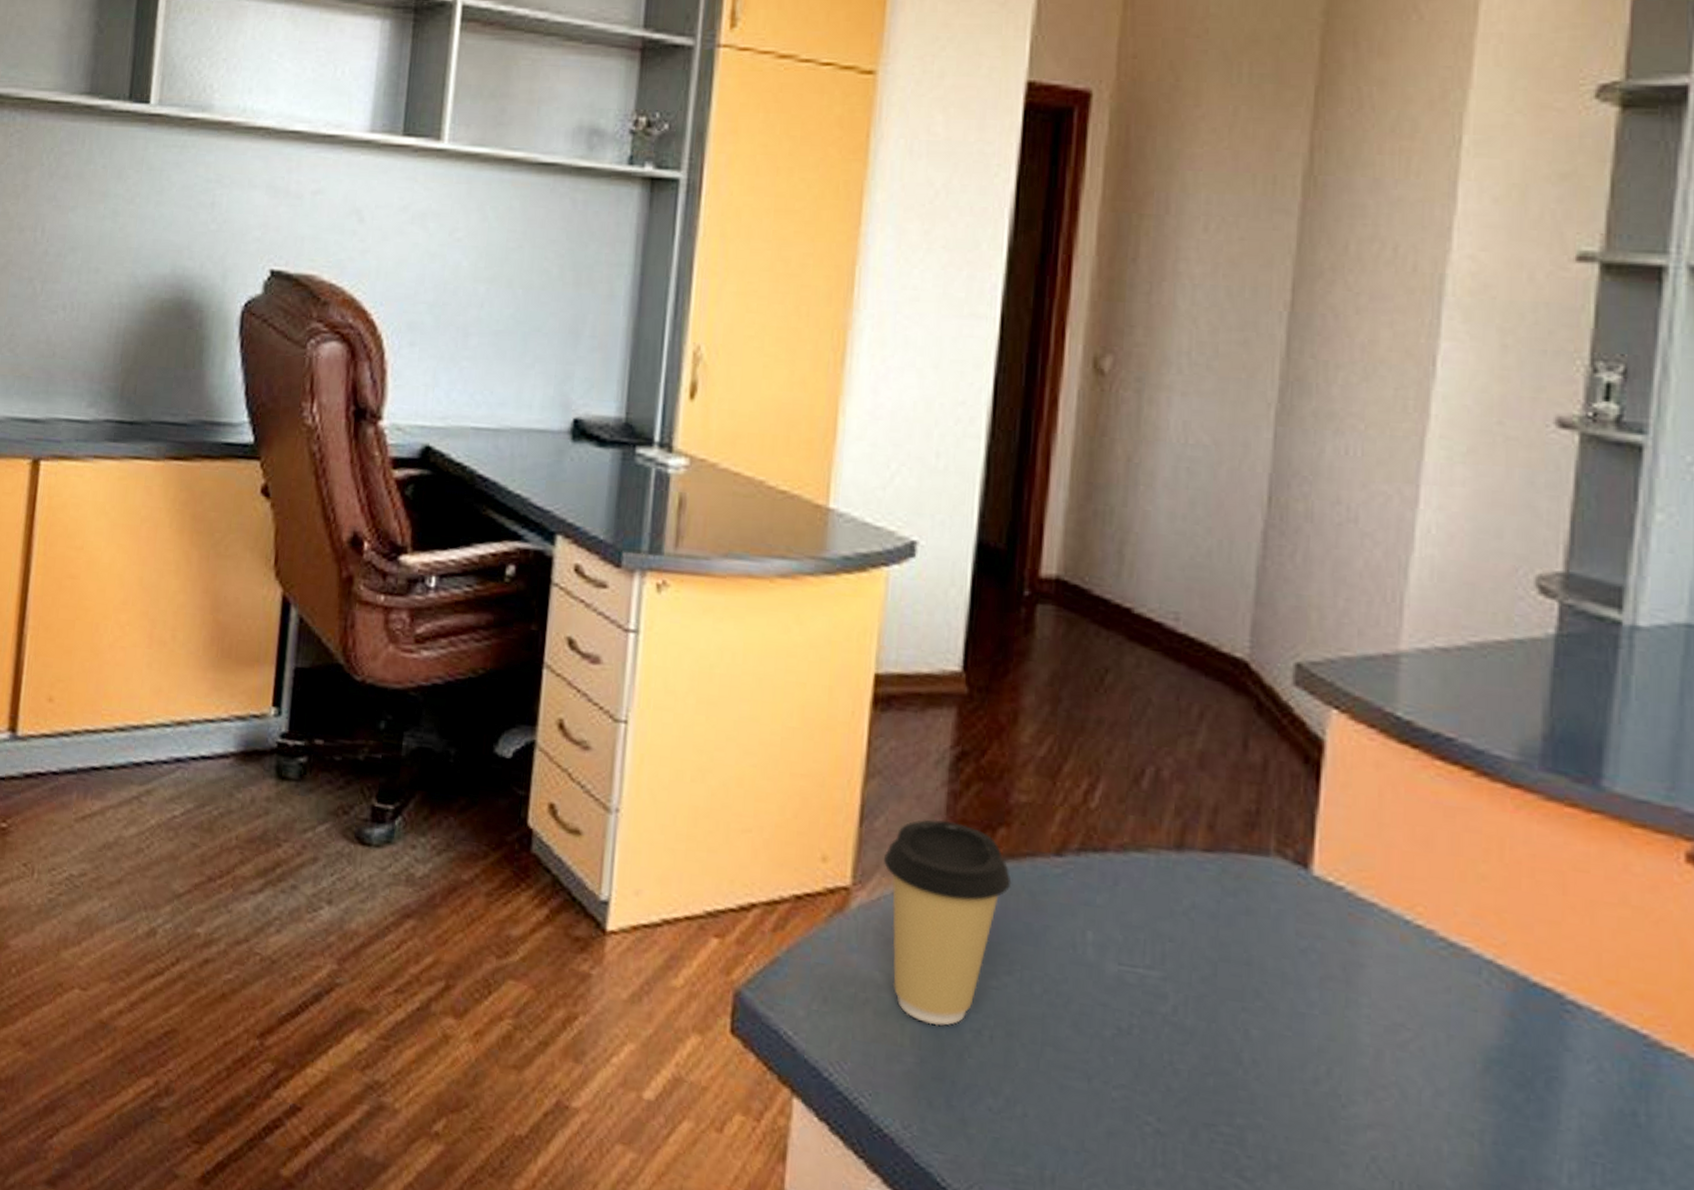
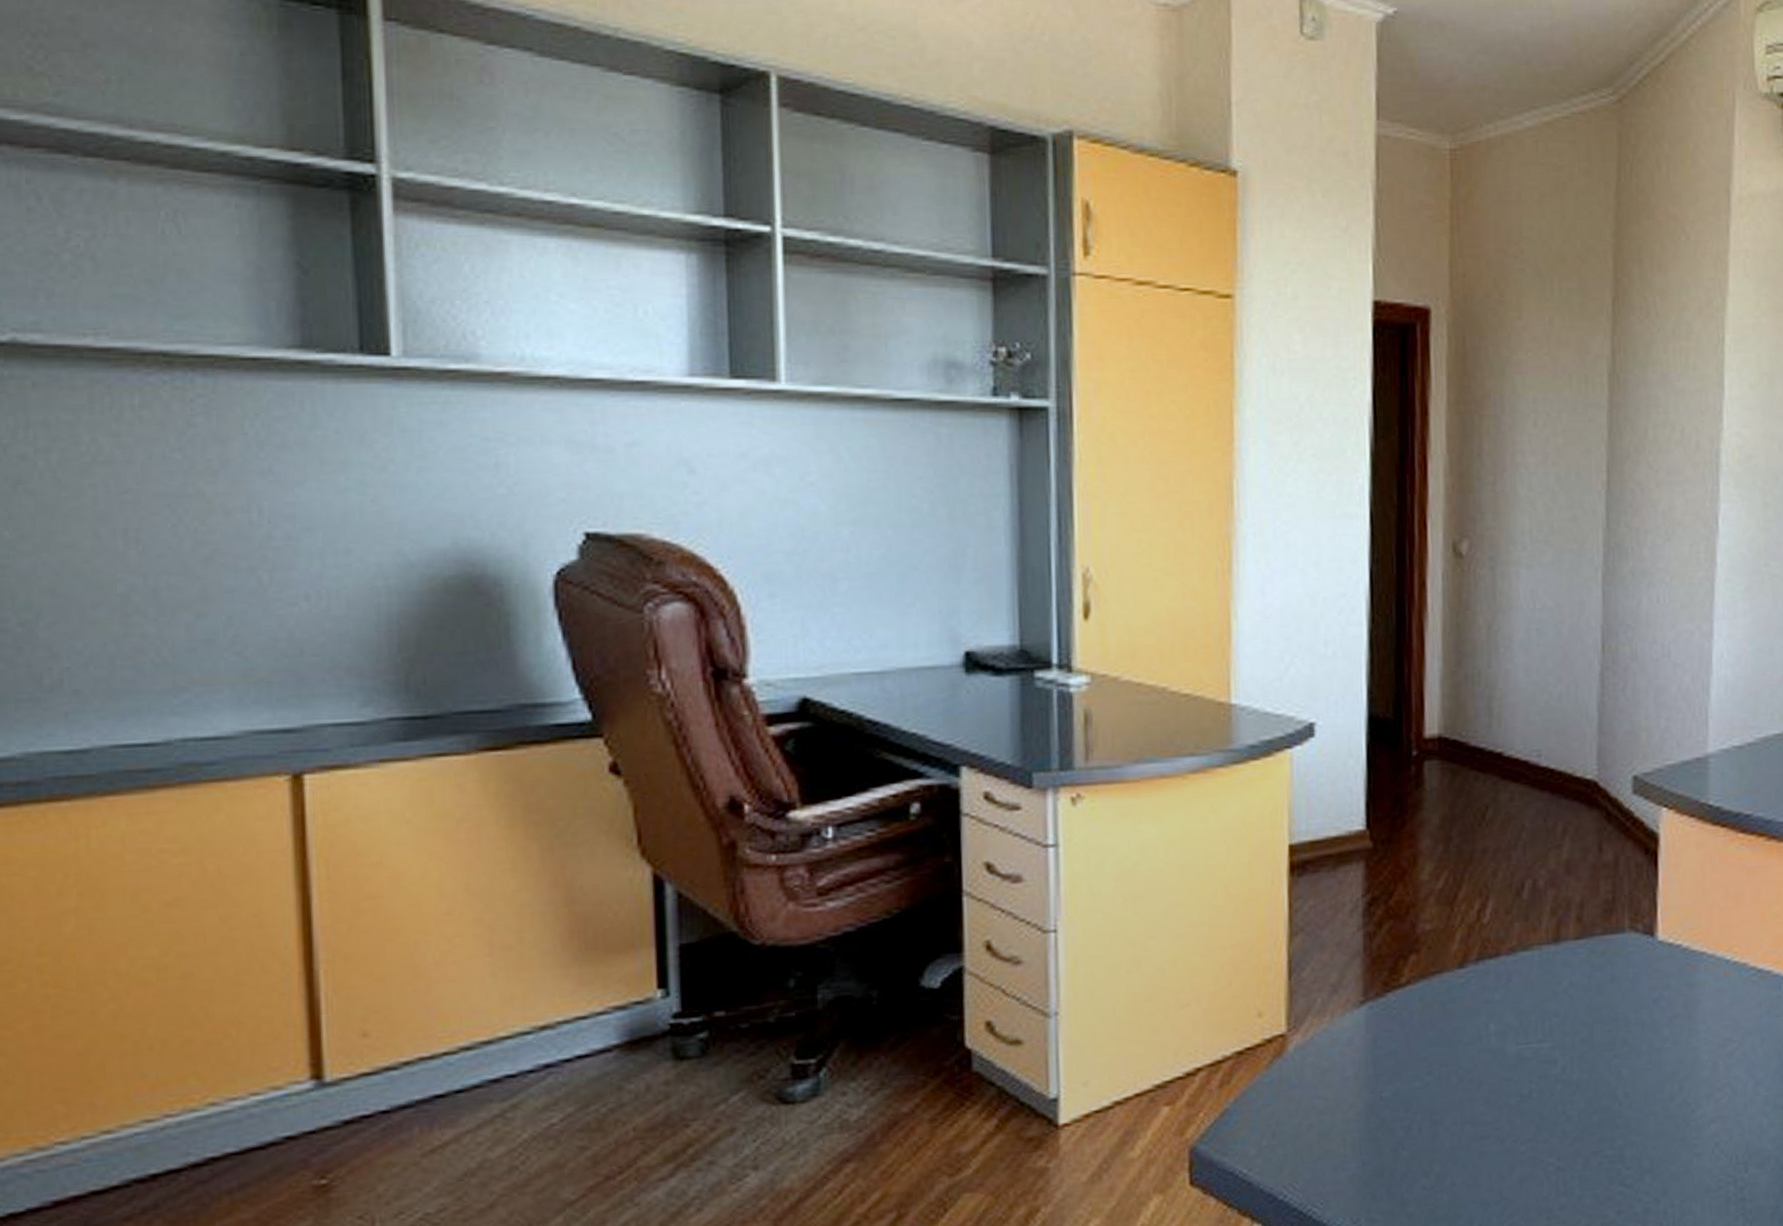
coffee cup: present [884,819,1012,1026] -> none [1313,958,1425,1132]

